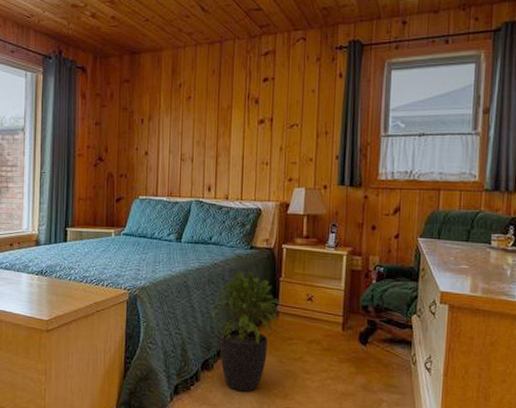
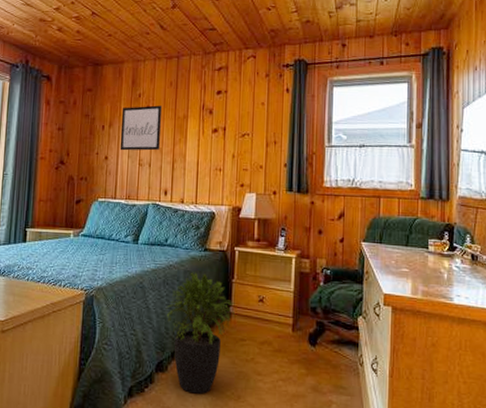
wall art: none [160,96,205,146] -> present [119,105,163,151]

